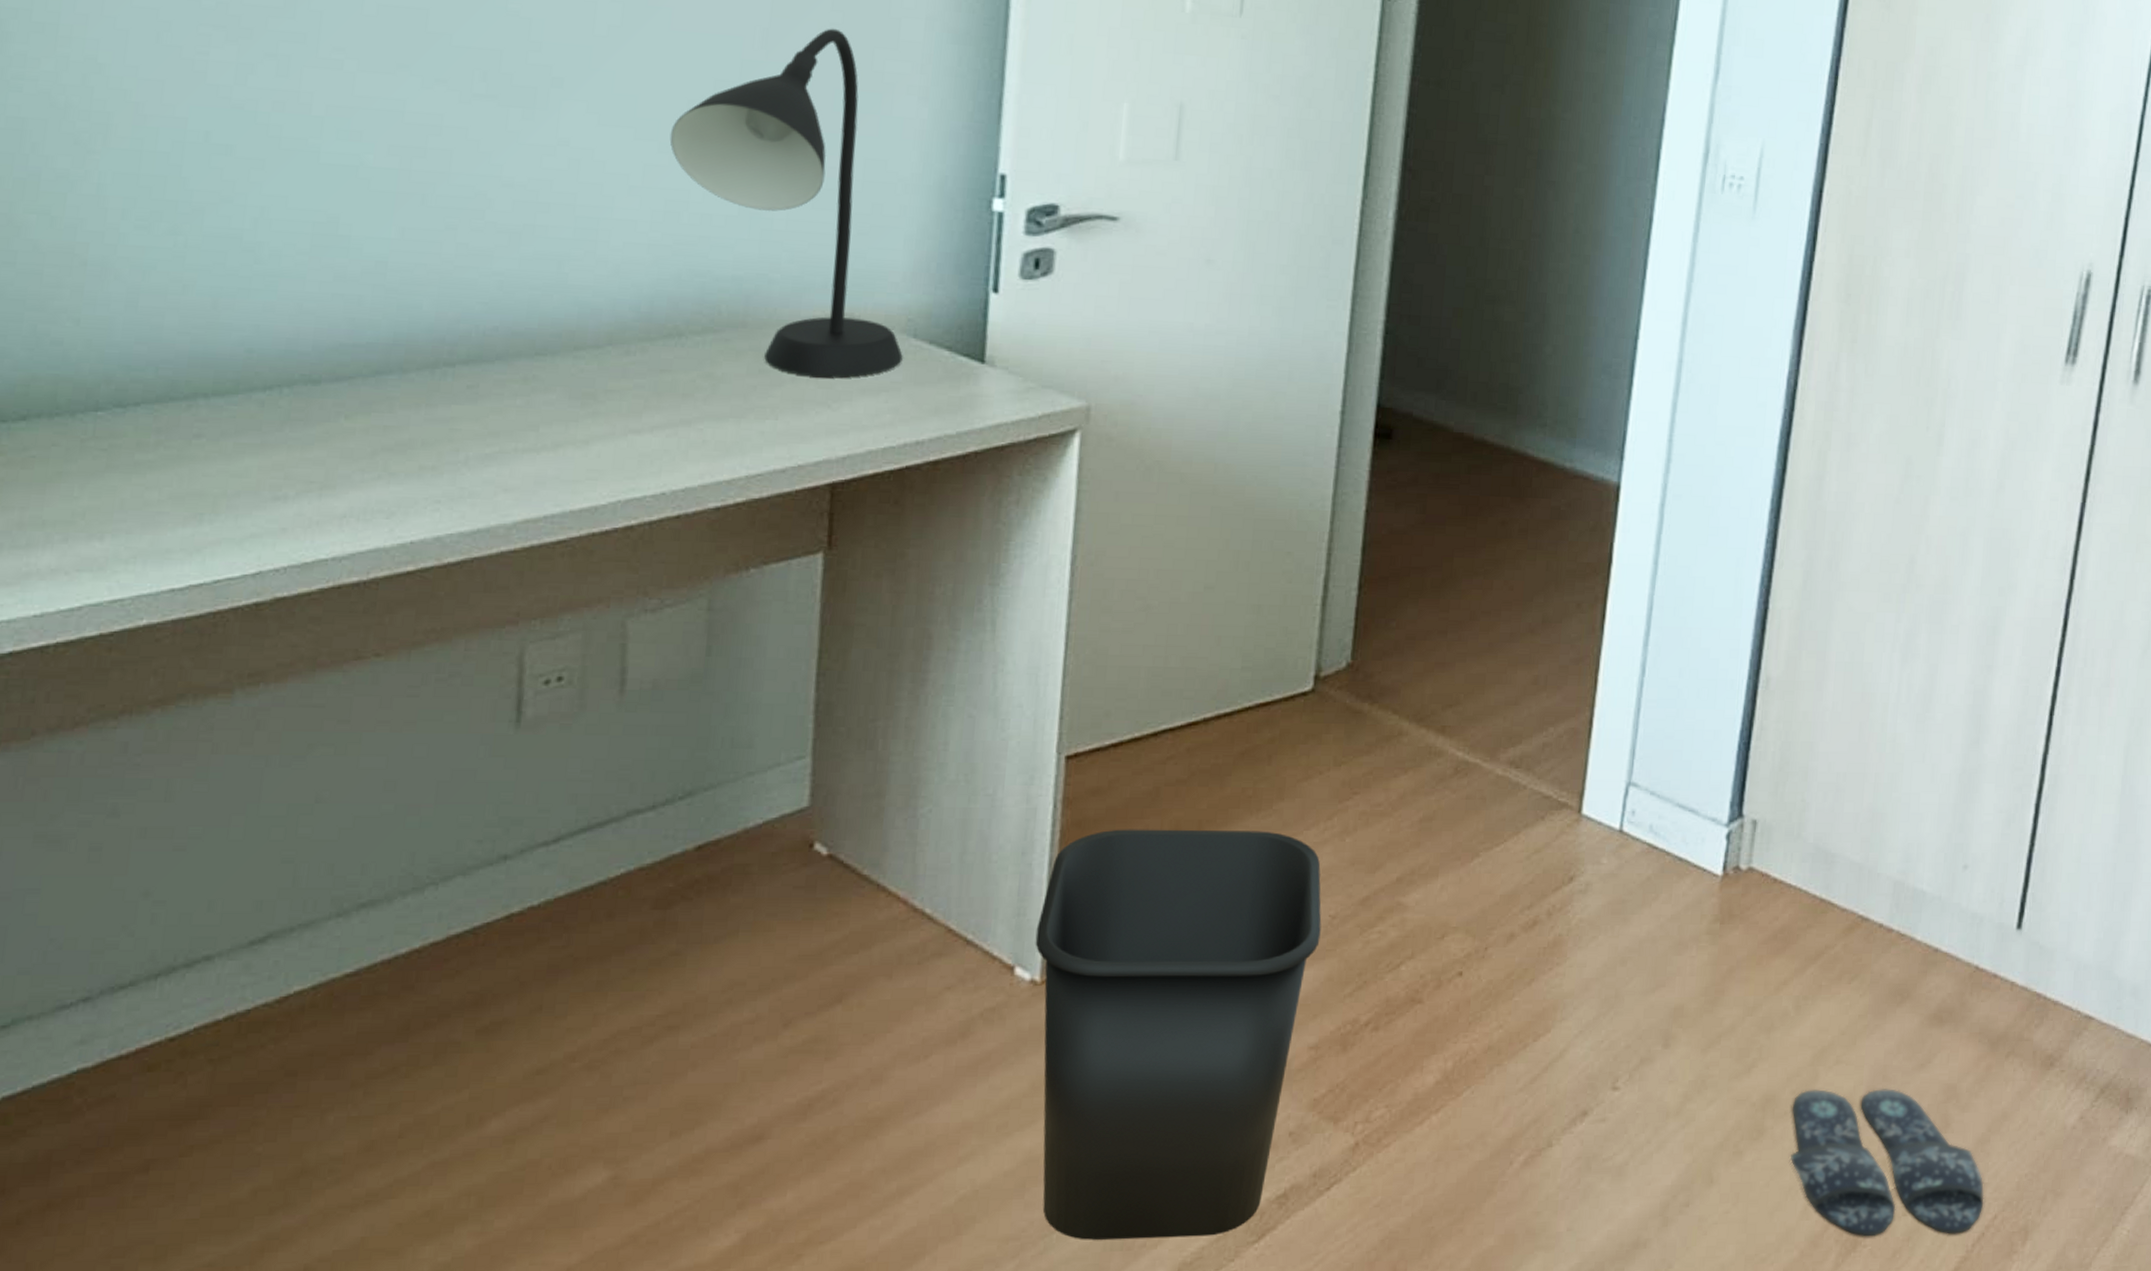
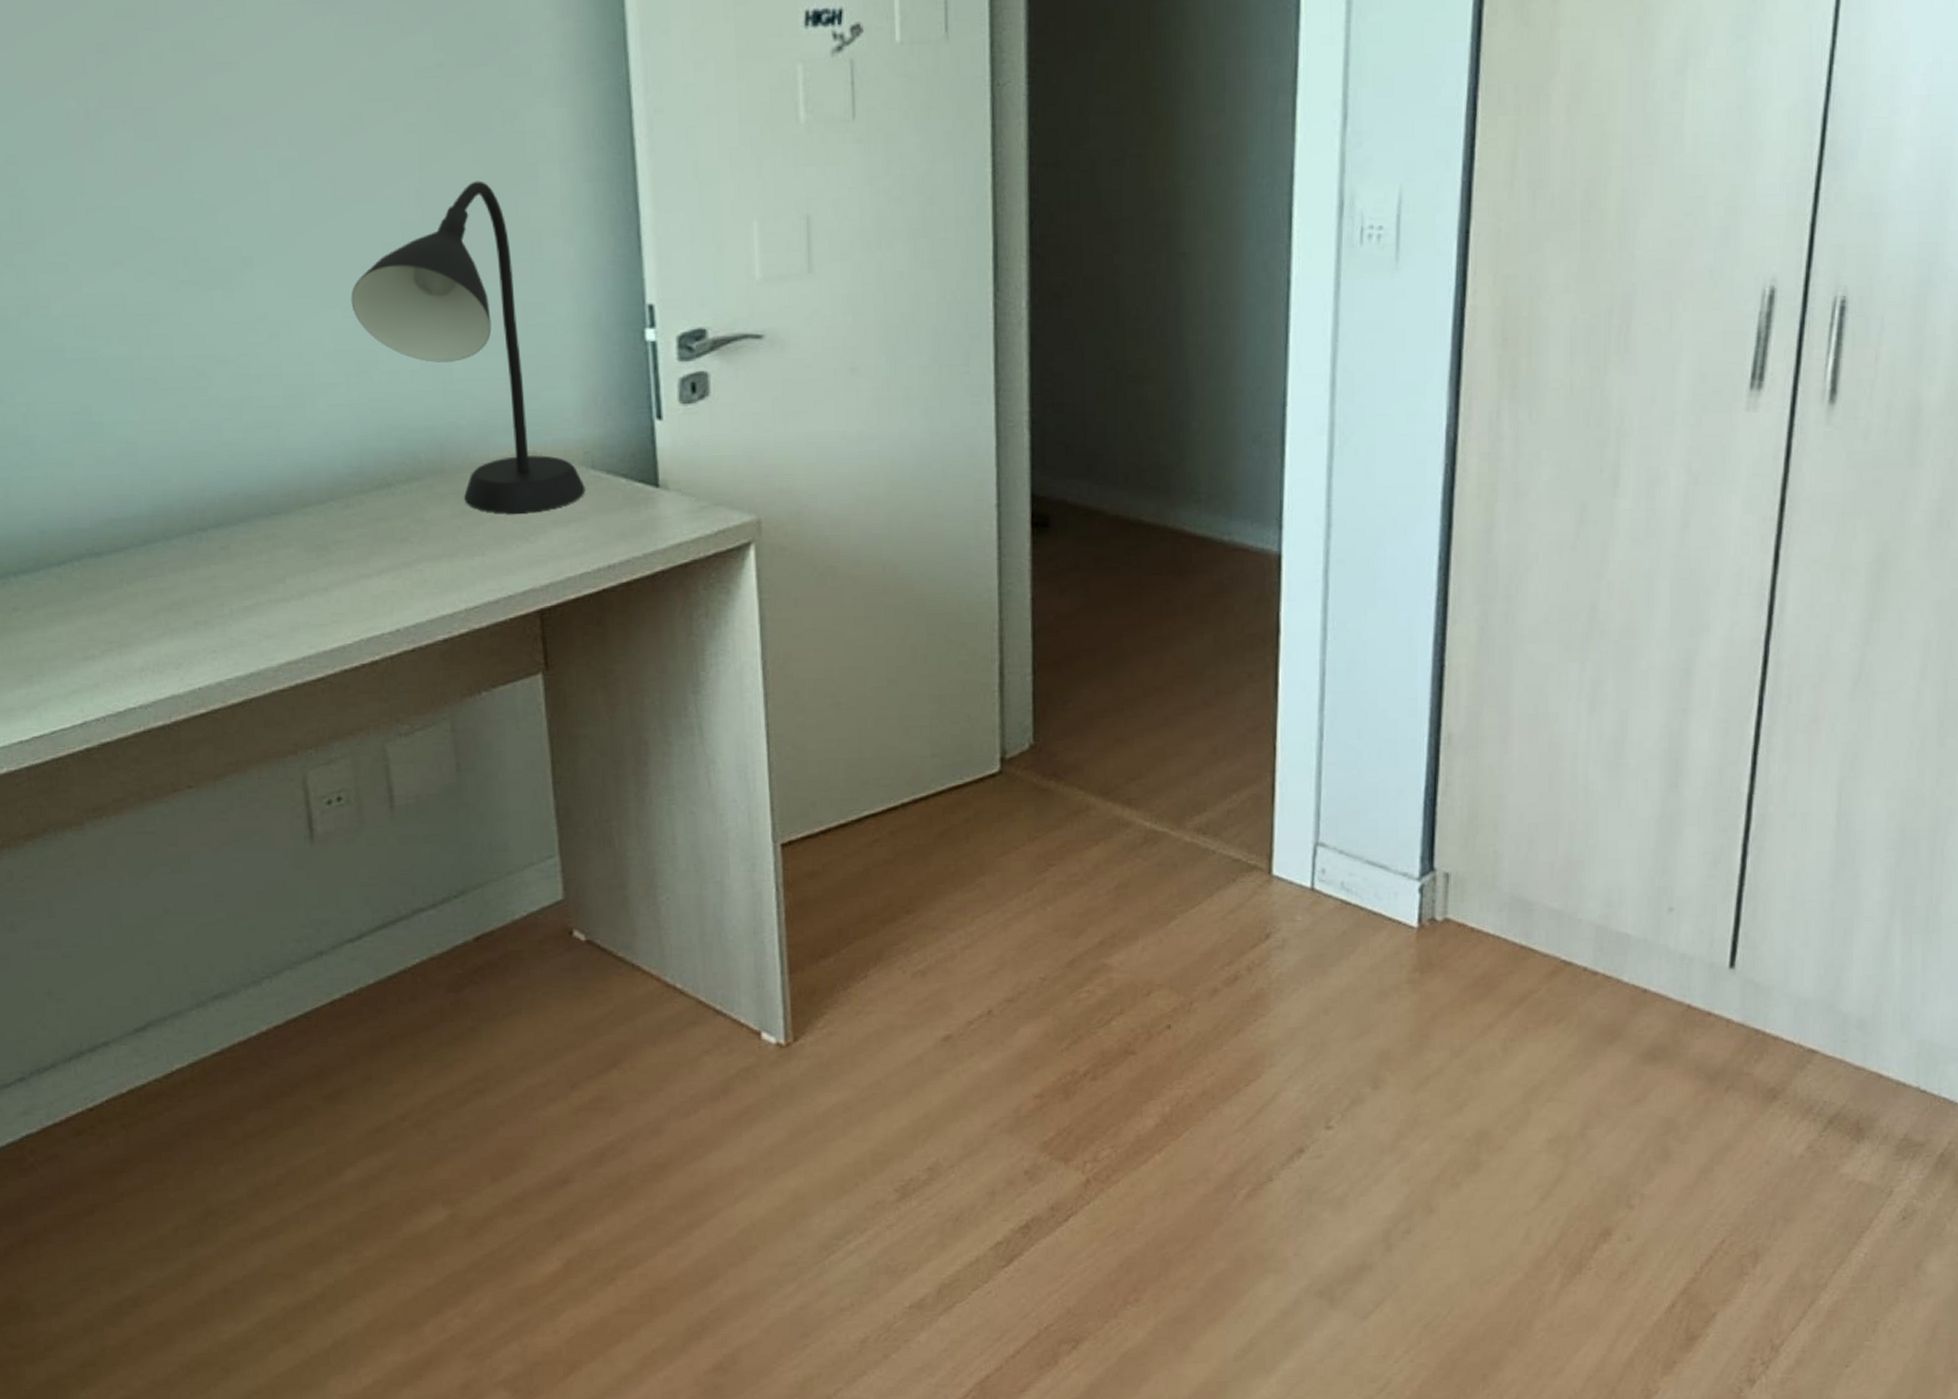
waste bin: present [1035,829,1322,1240] -> none [775,903,1033,1265]
slippers: present [1789,1088,1984,1237] -> none [1506,1123,1710,1261]

